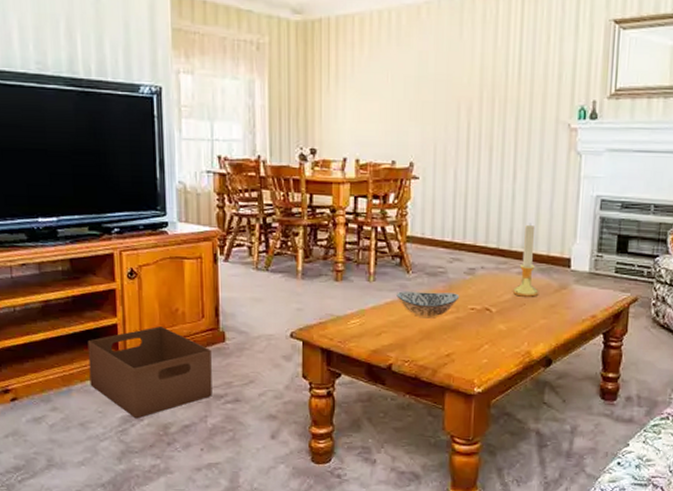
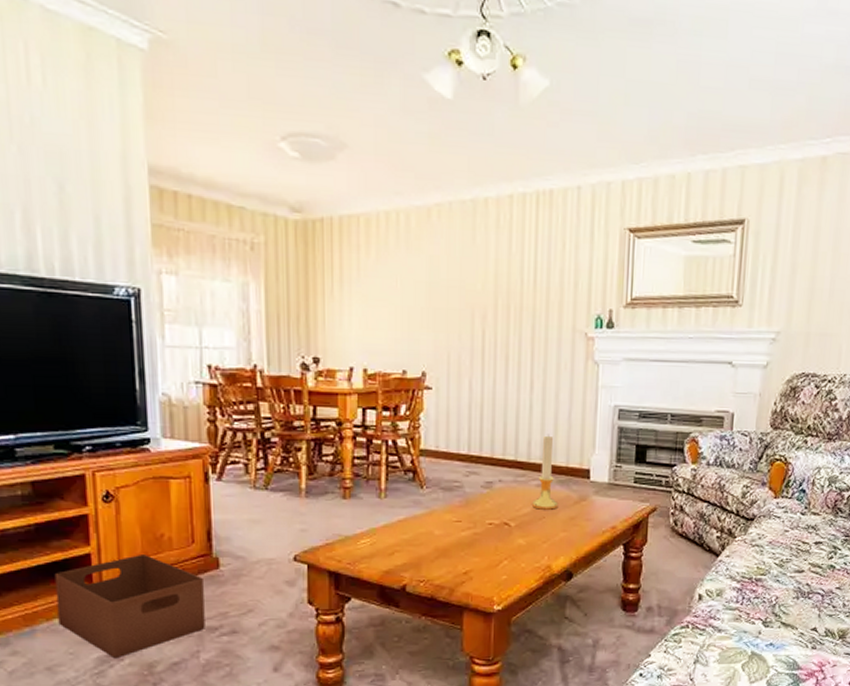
decorative bowl: present [397,291,460,319] -> none [410,507,477,535]

